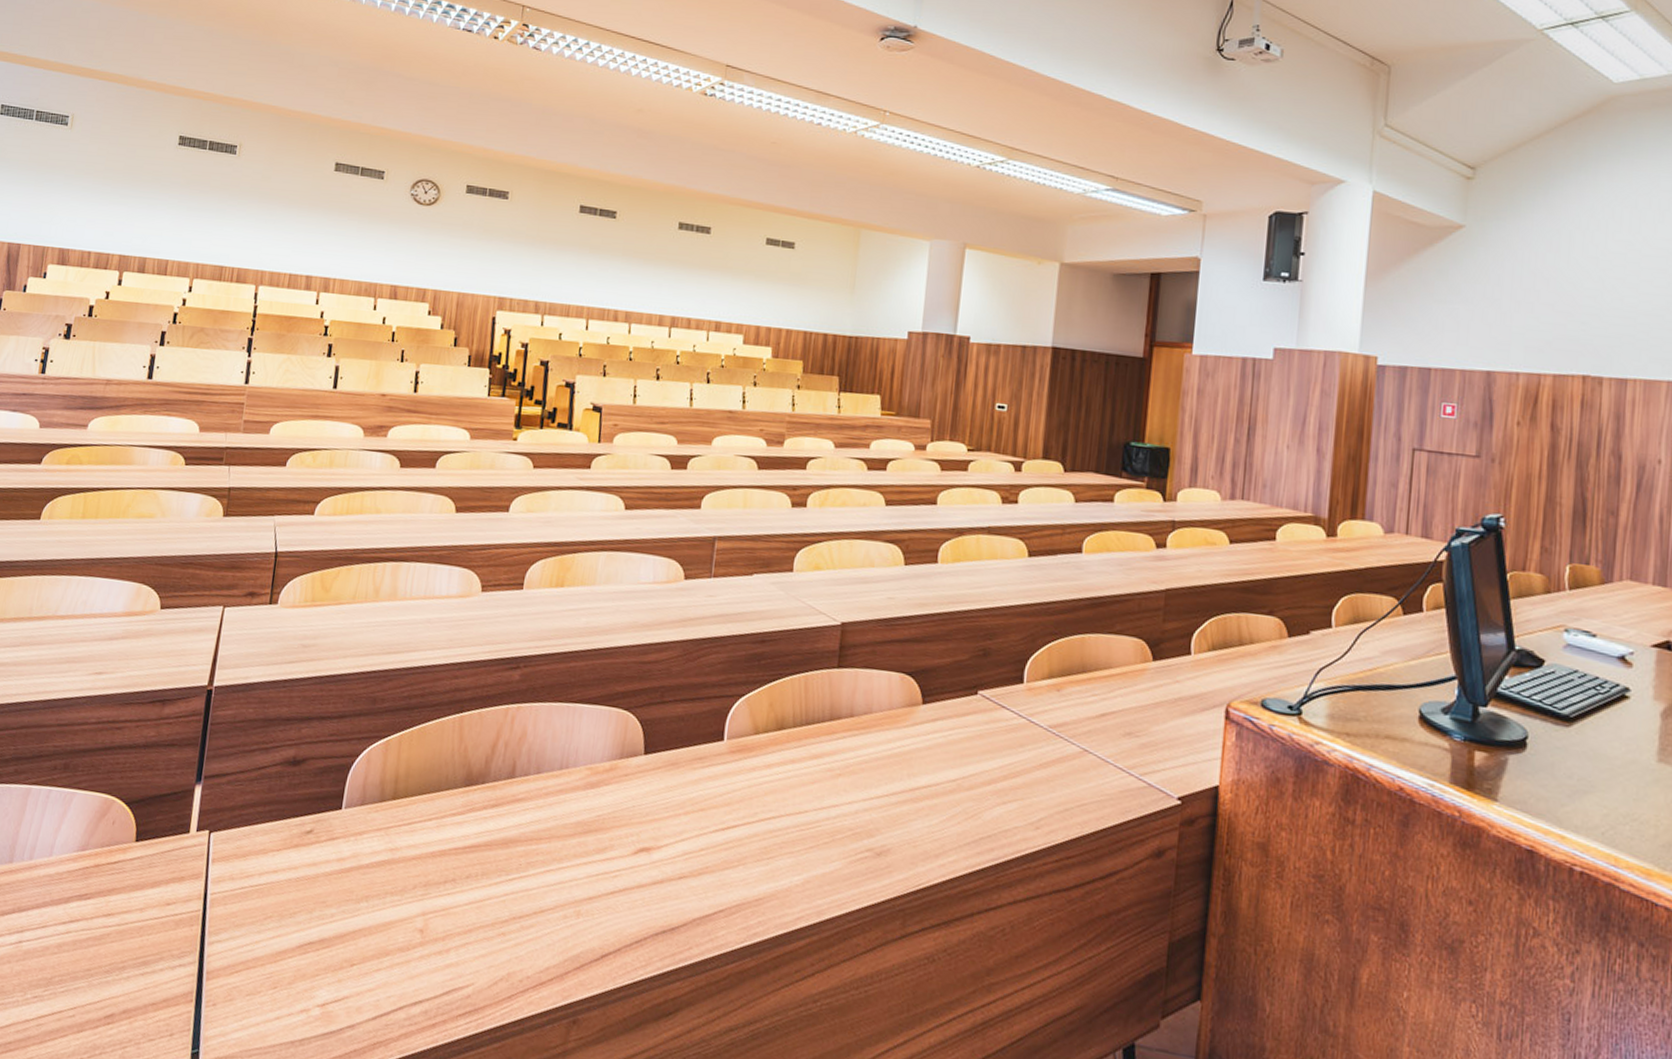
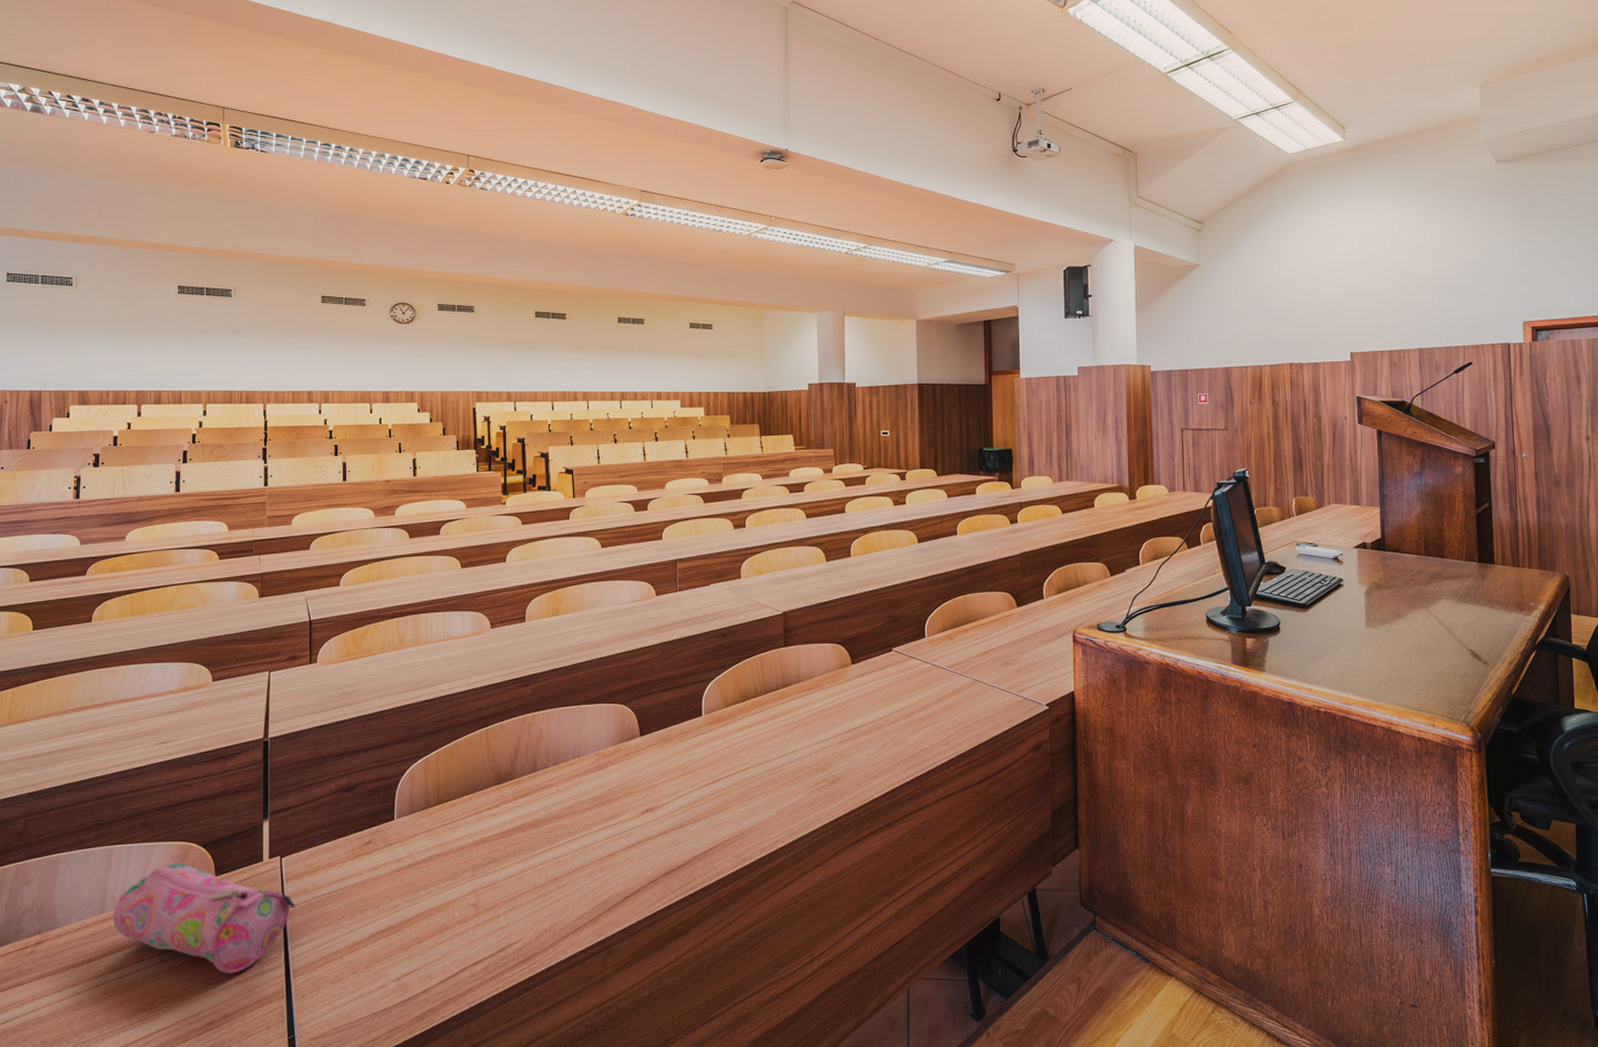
pencil case: none [20,817,219,962] -> present [113,862,296,973]

